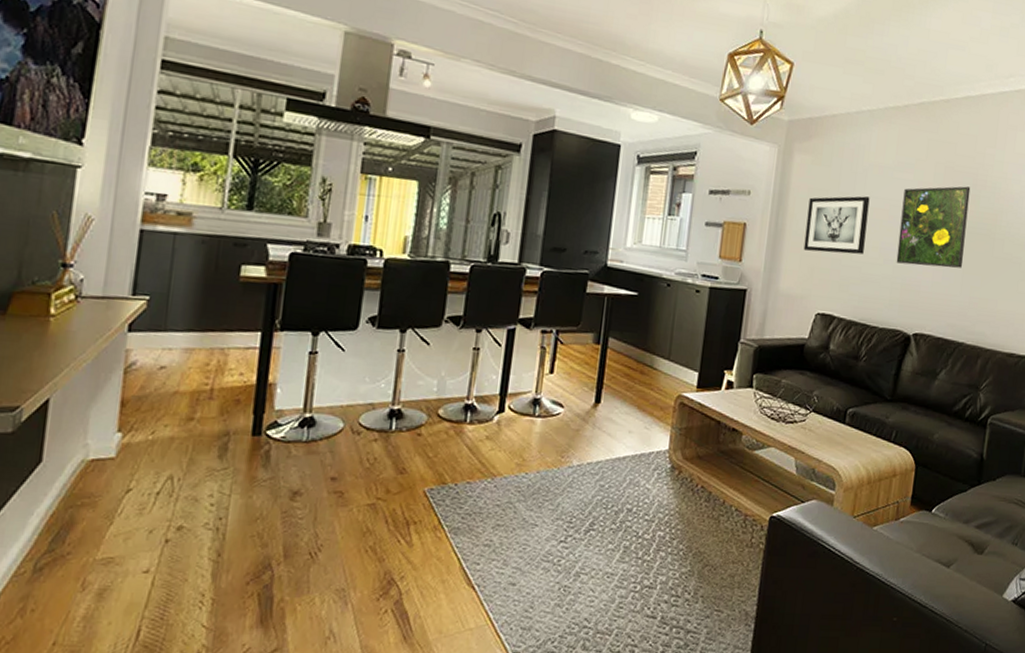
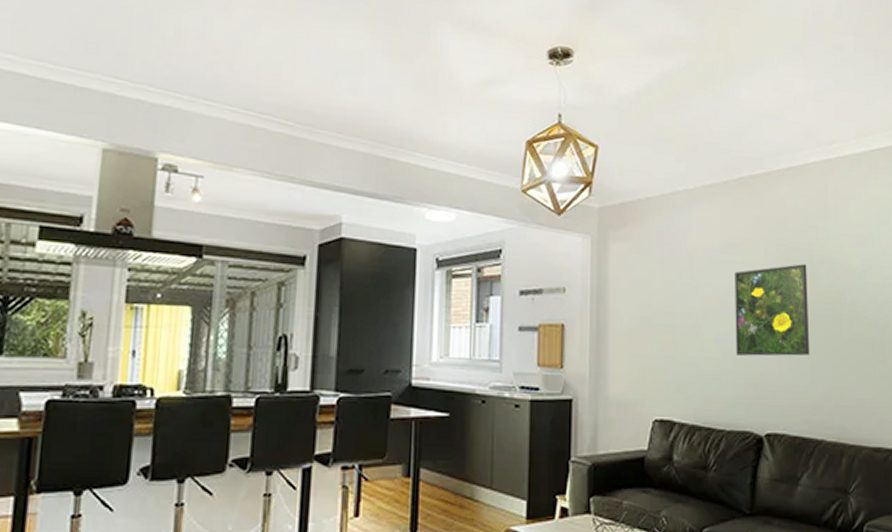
wall art: present [803,196,870,255] -> none [631,283,698,350]

